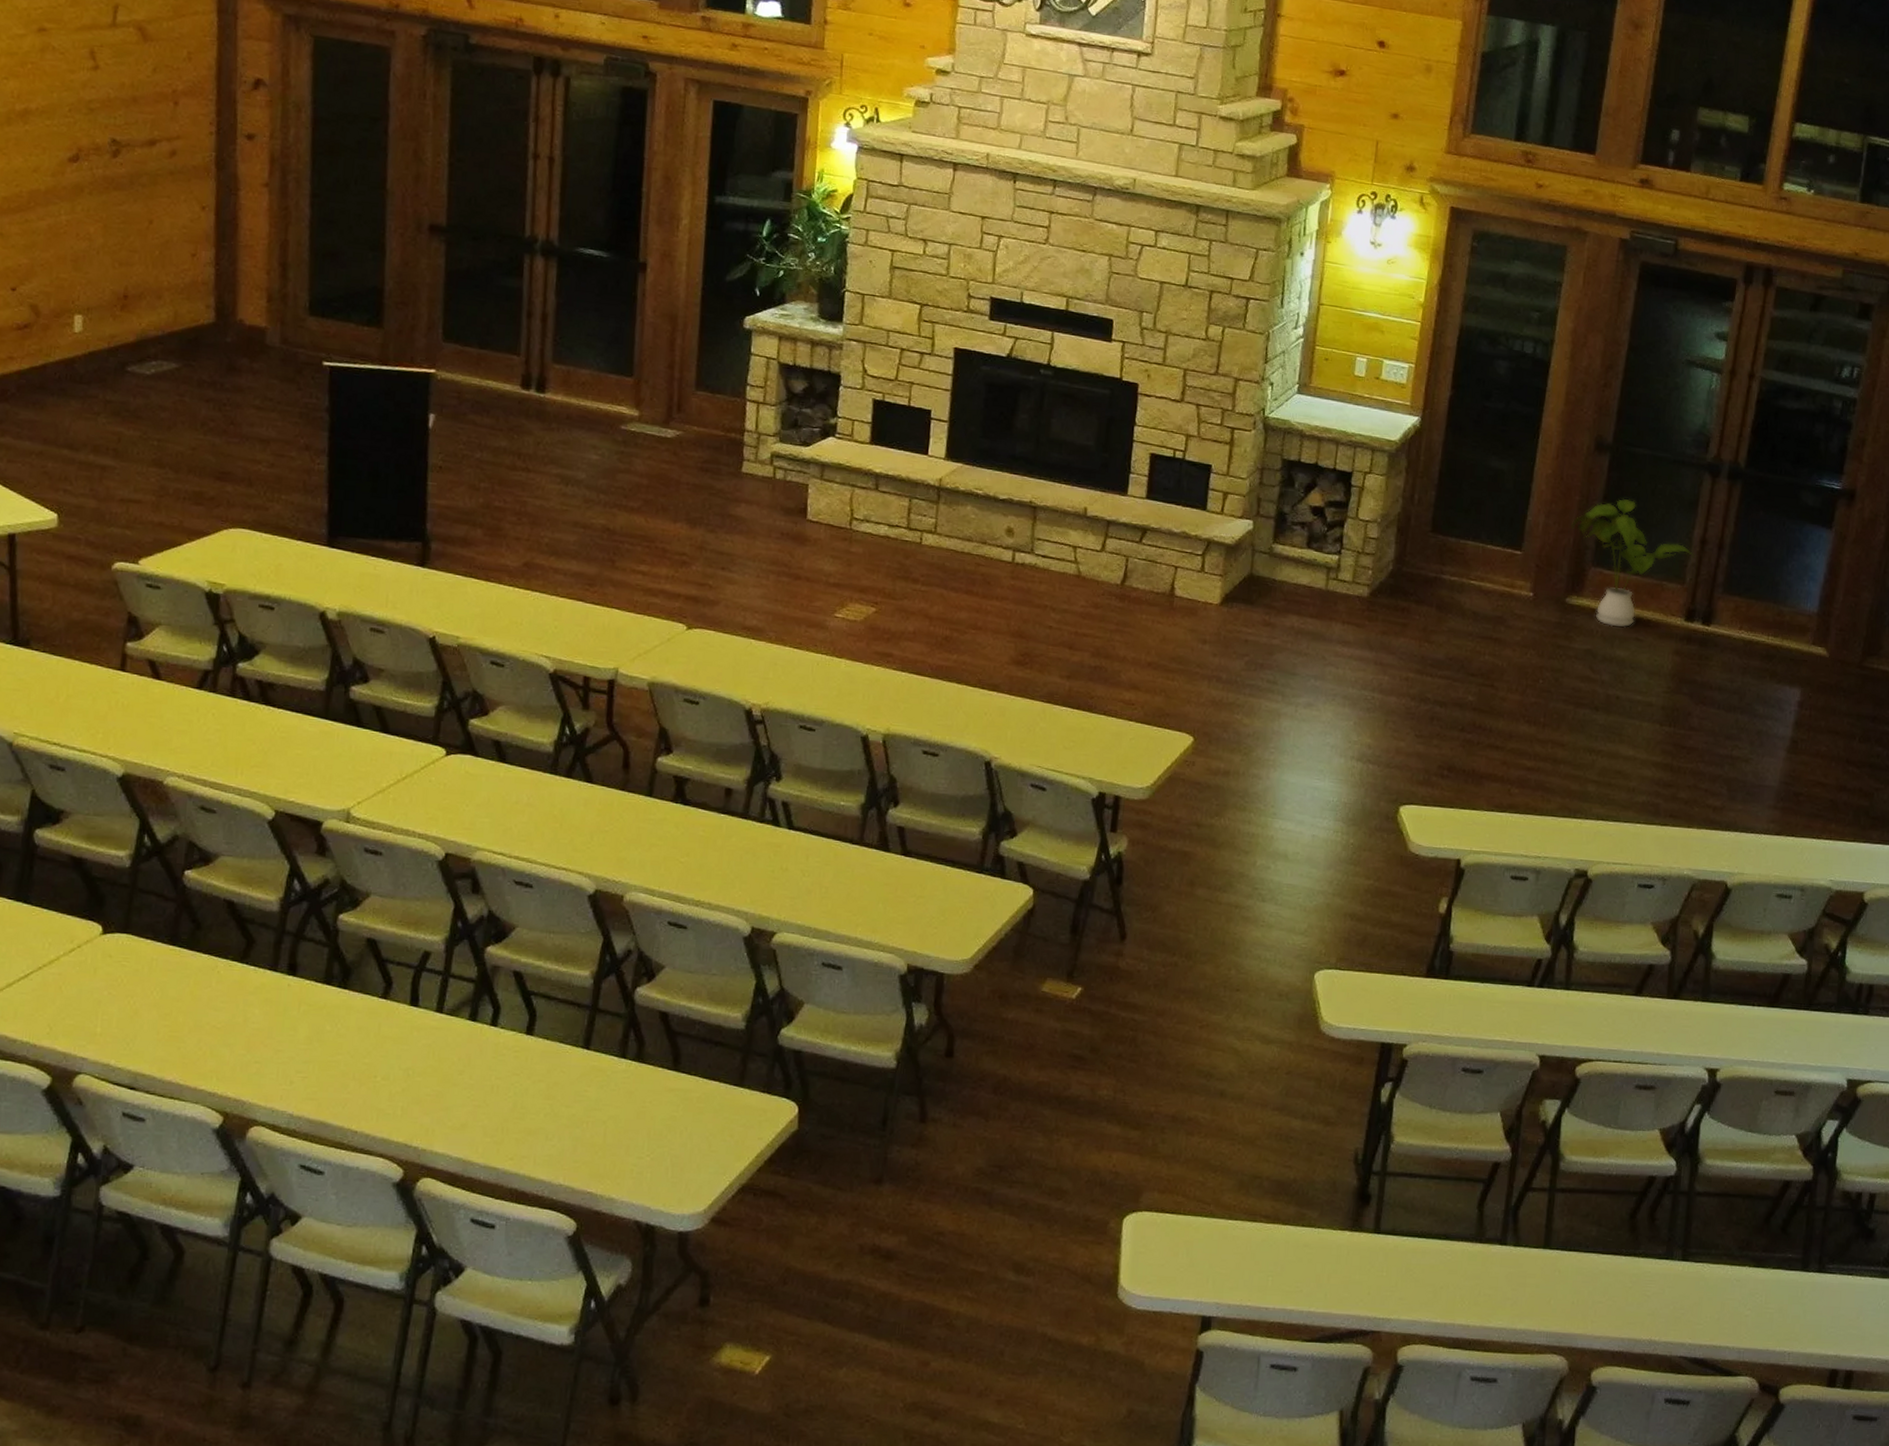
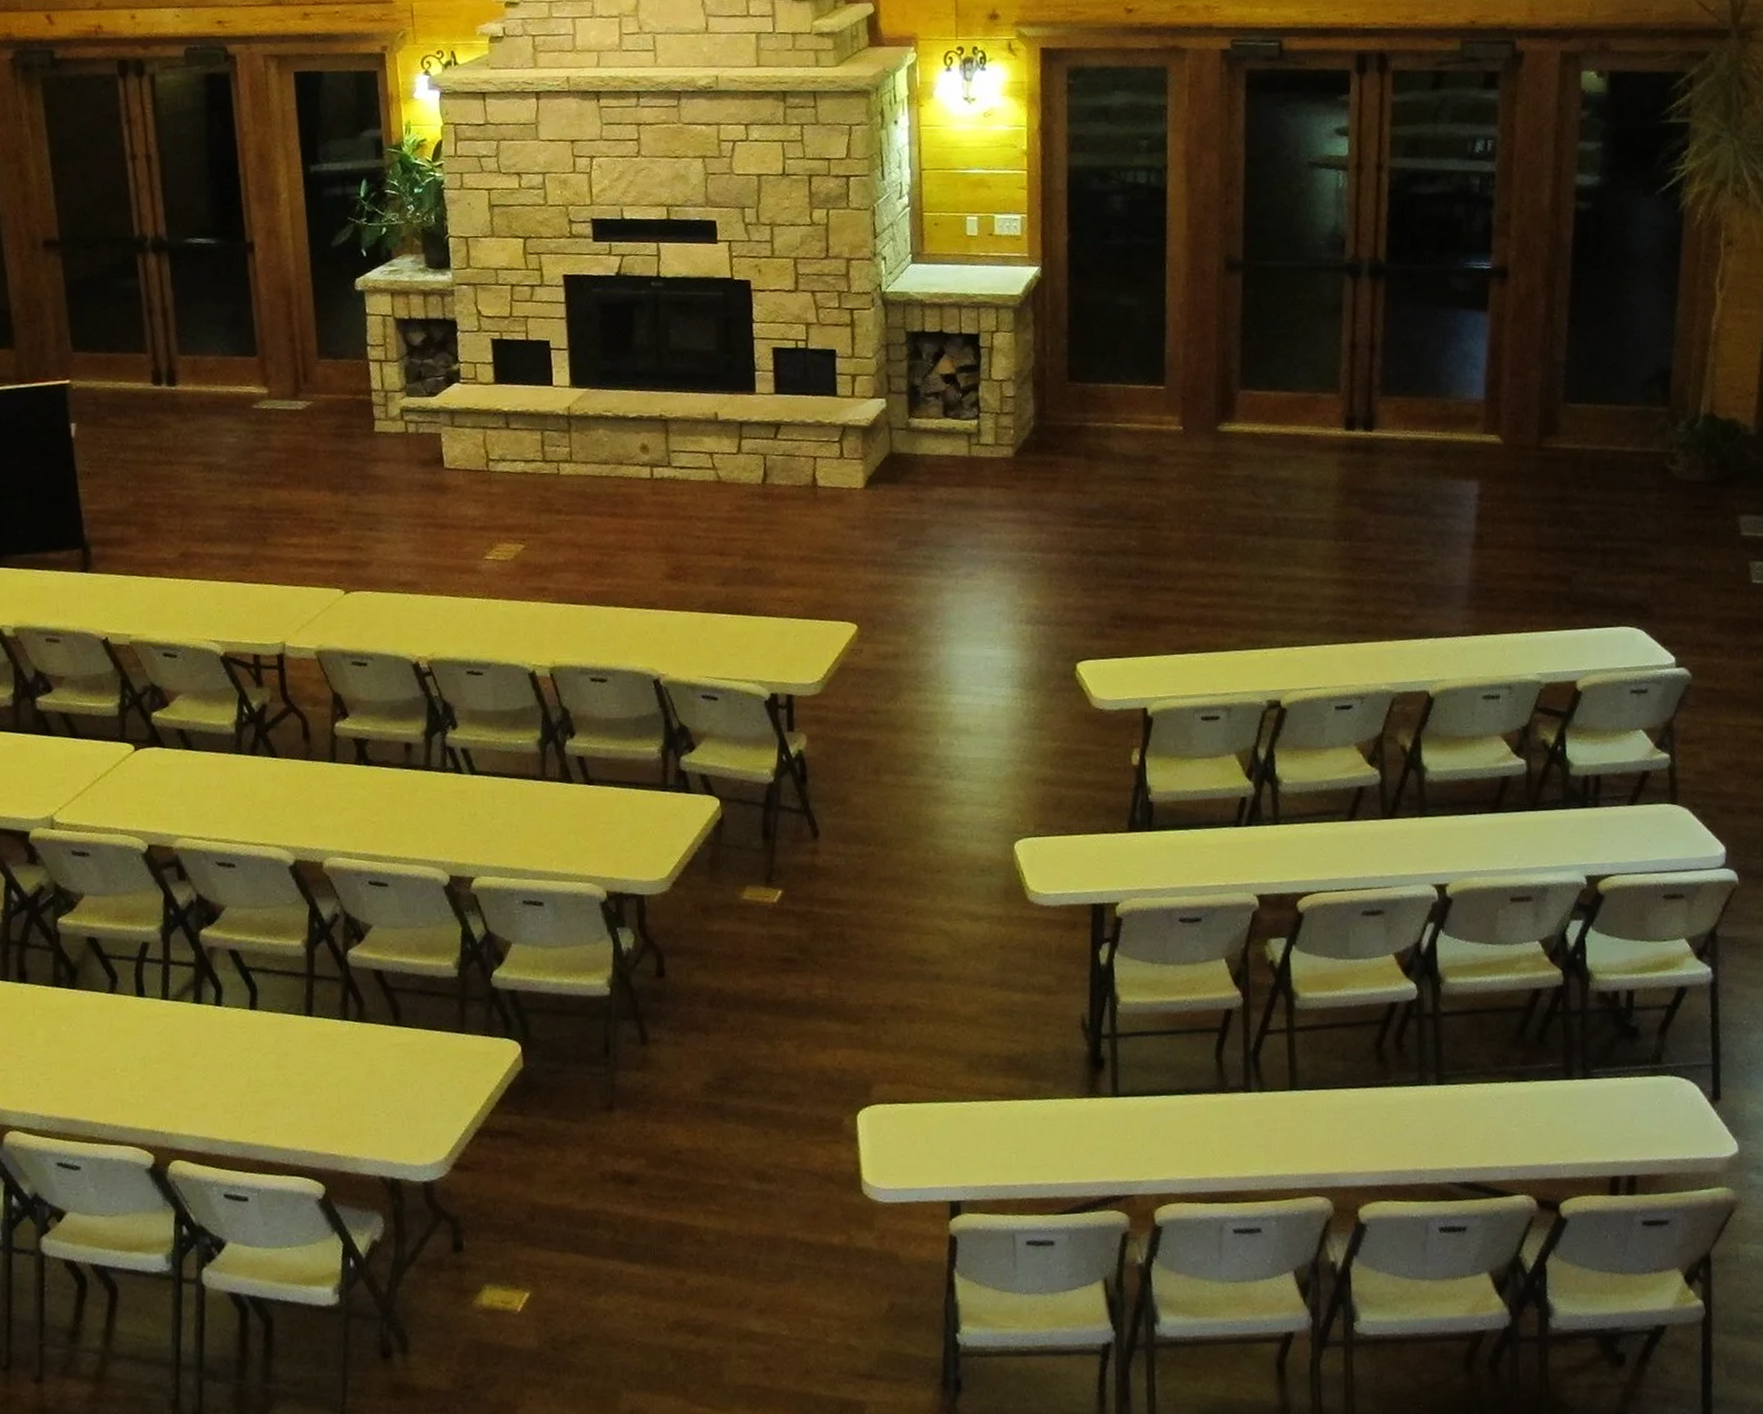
house plant: present [1570,498,1696,628] -> none [1211,314,1348,448]

